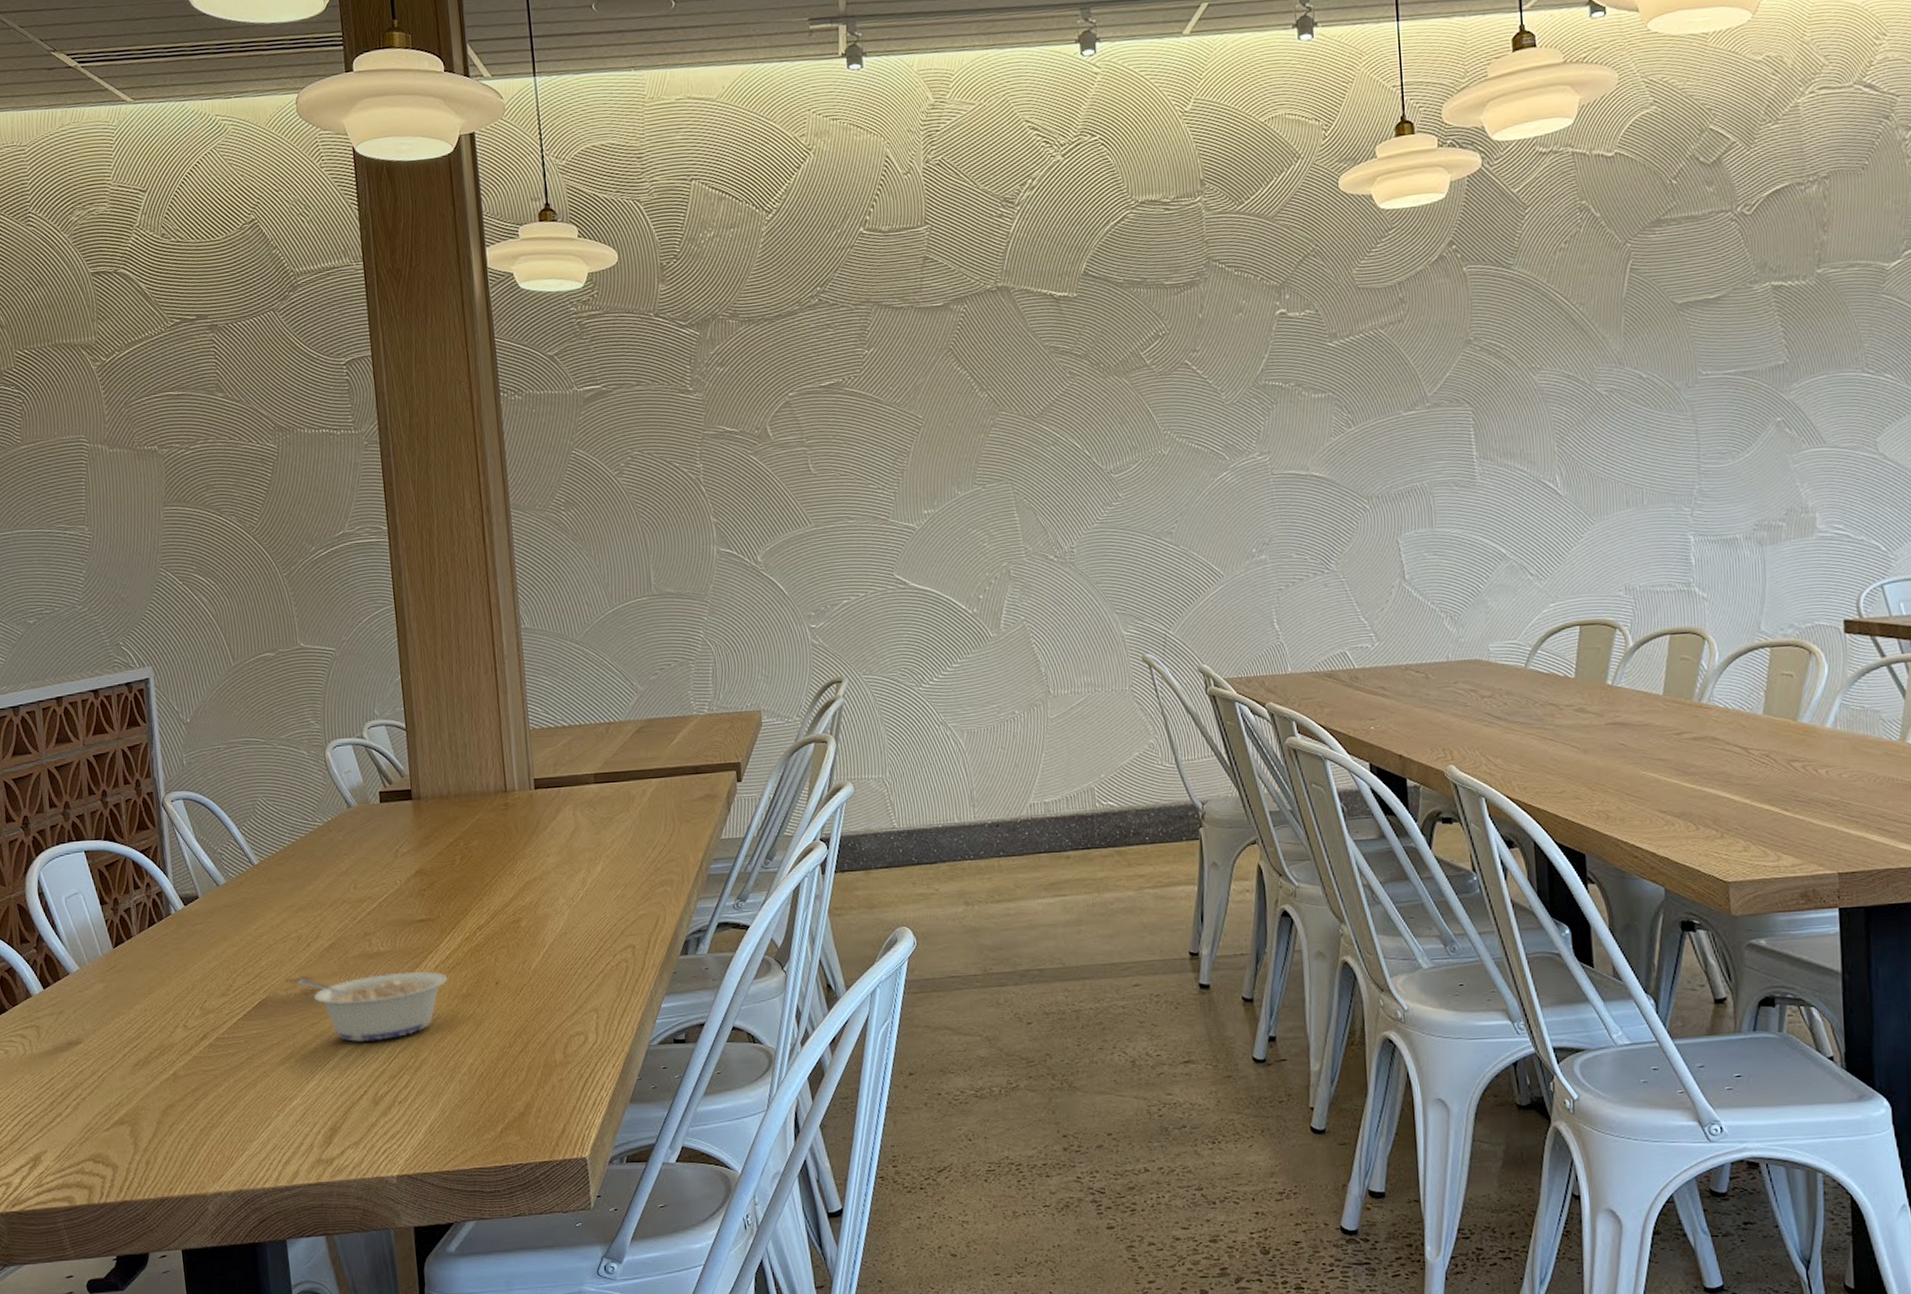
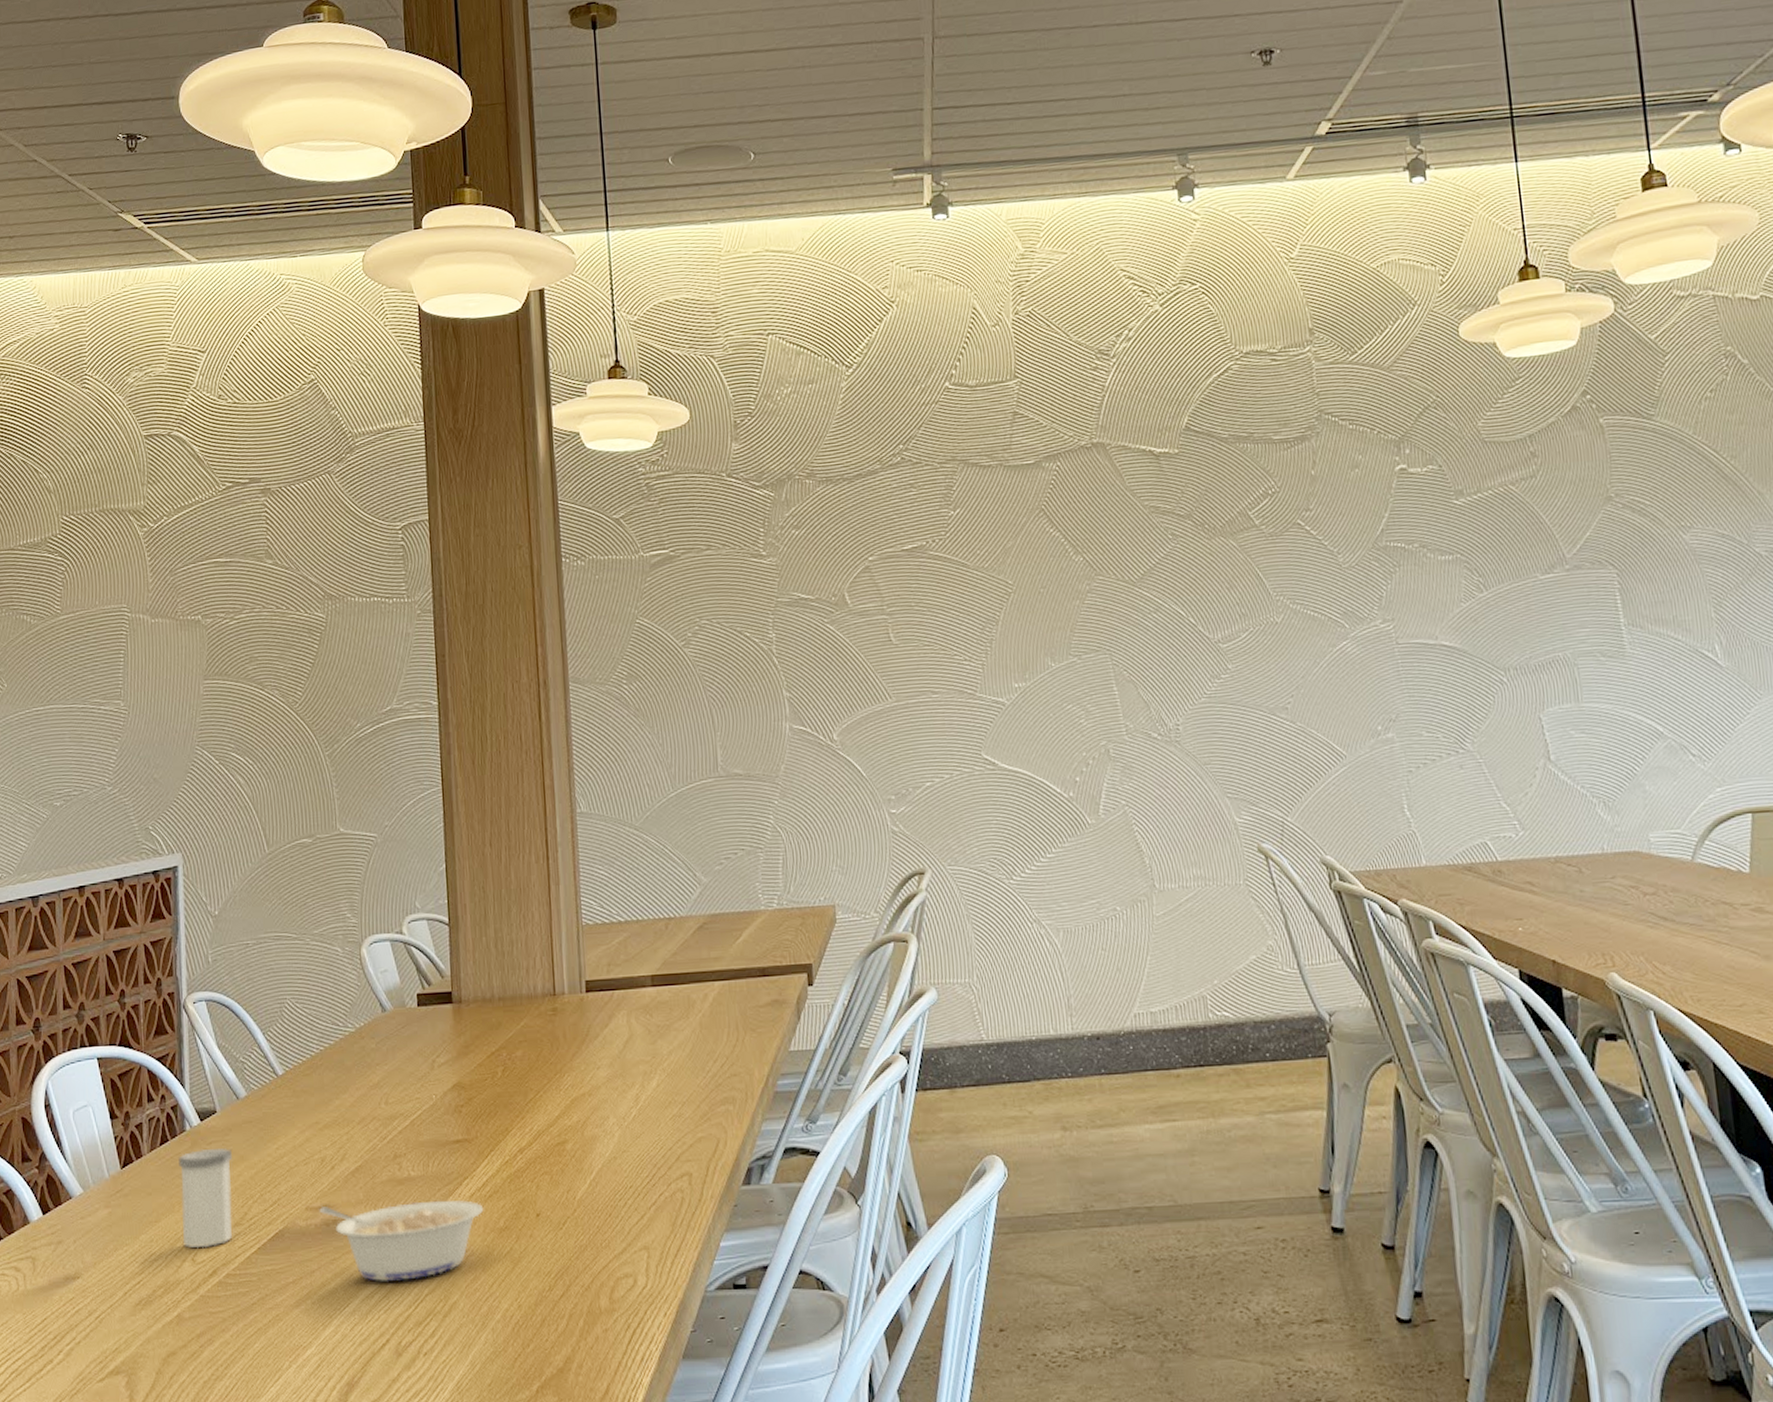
salt shaker: none [165,929,219,1016] -> present [177,1148,232,1249]

